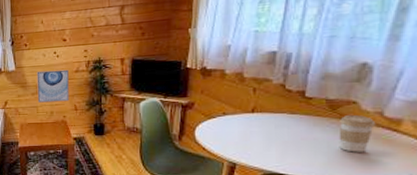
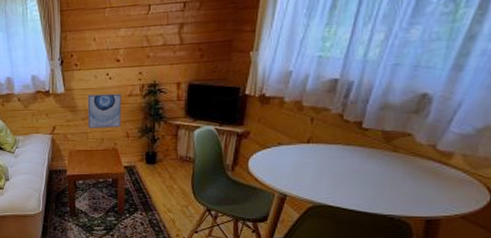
coffee cup: present [338,115,376,152] -> none [389,148,428,185]

